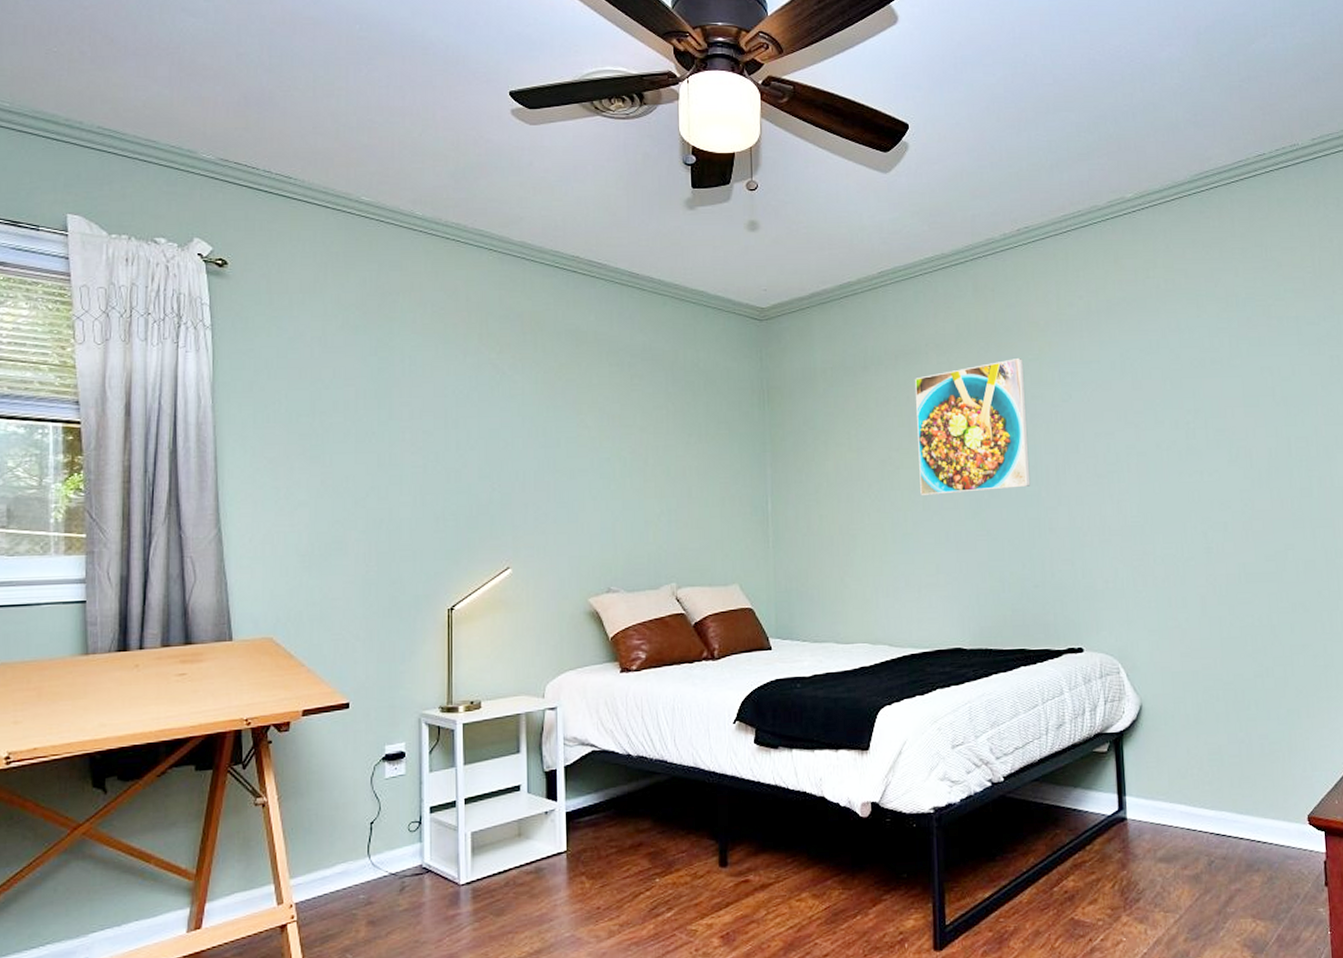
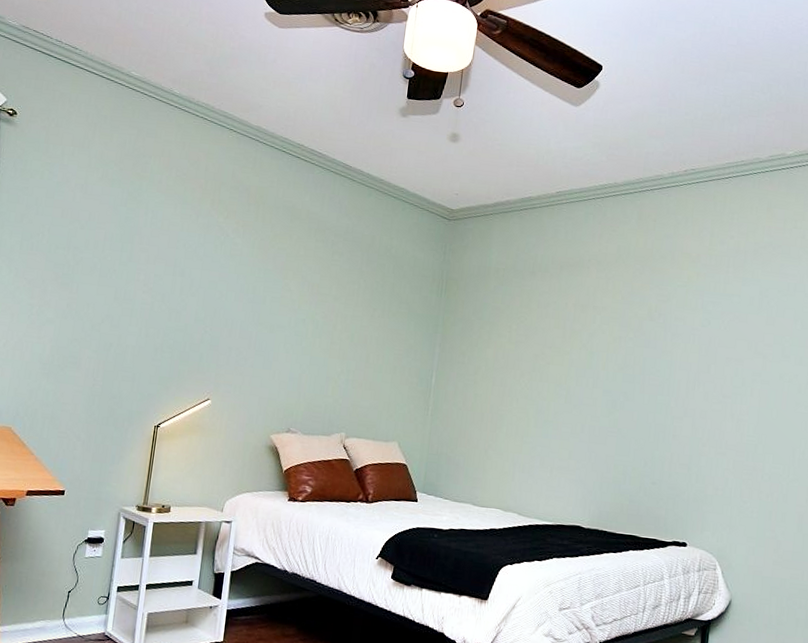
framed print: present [915,357,1031,495] -> none [565,282,672,396]

